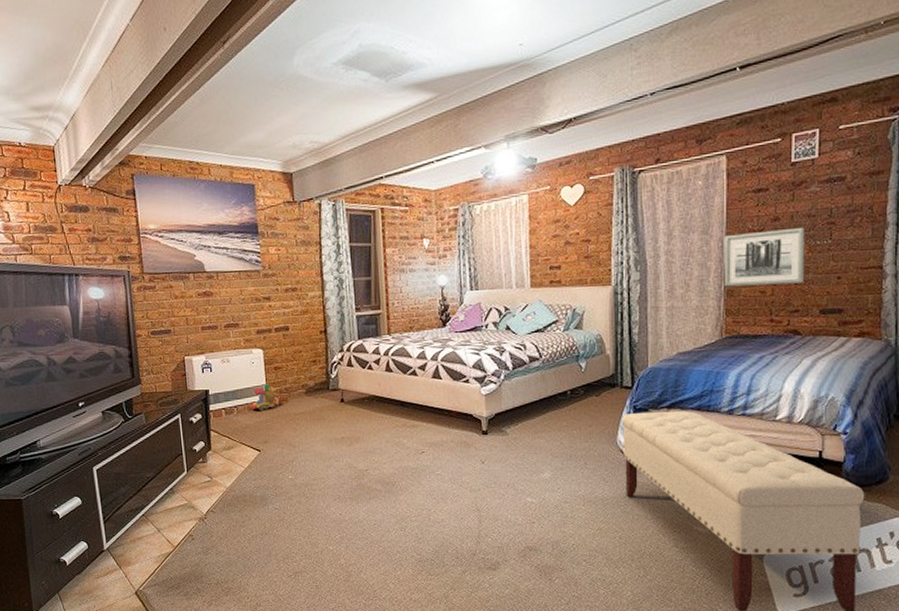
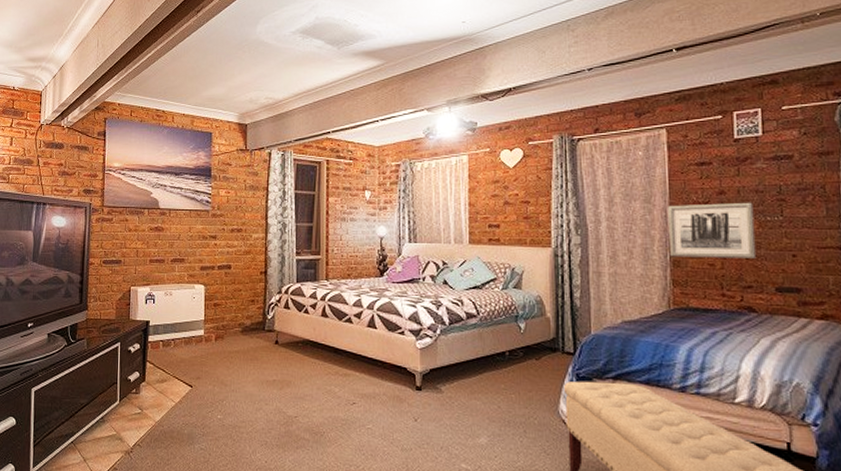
toy train: present [249,384,276,412] -> none [186,319,213,347]

